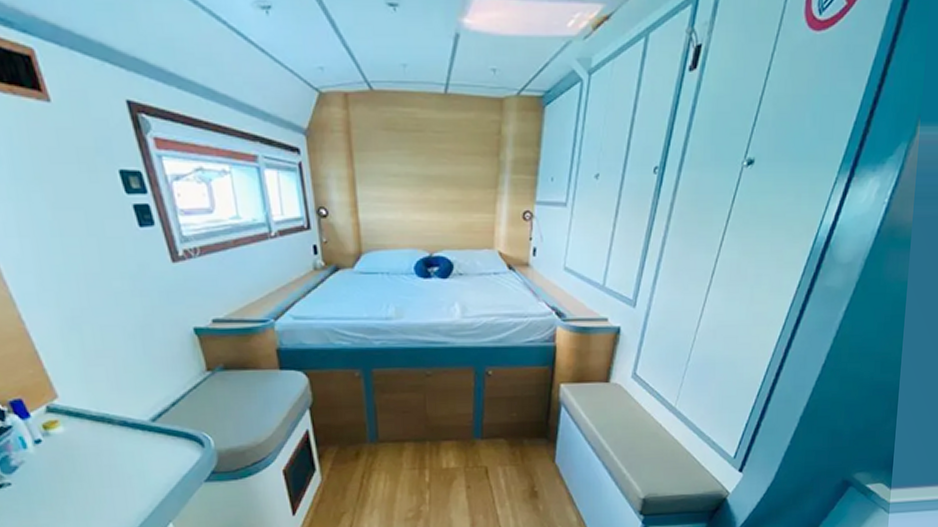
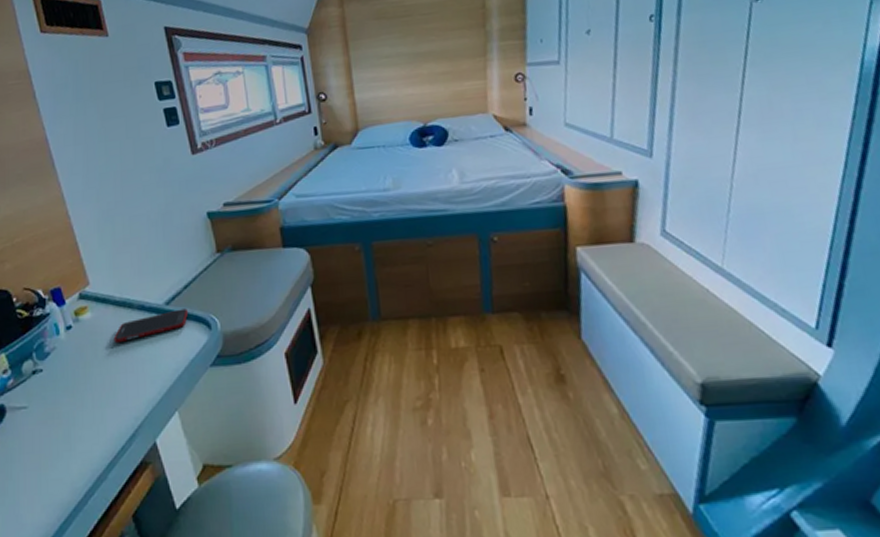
cell phone: none [93,426,178,459] -> present [113,308,188,344]

